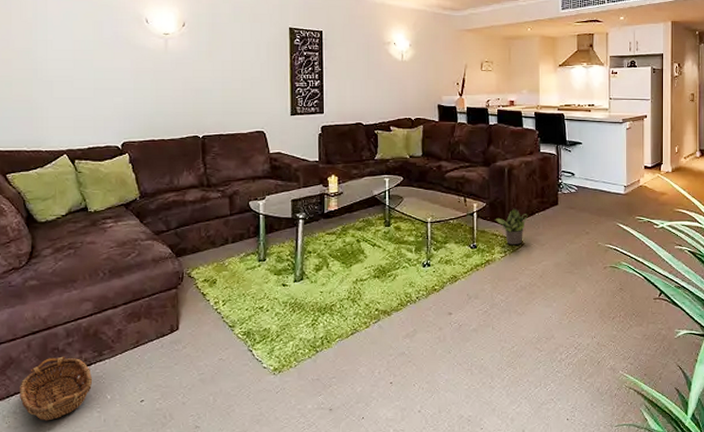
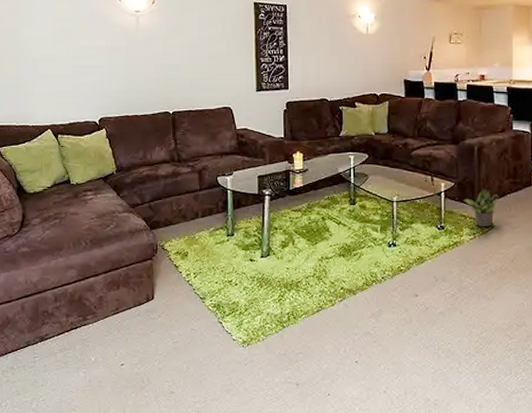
basket: present [20,356,93,421] -> none [16,319,79,378]

